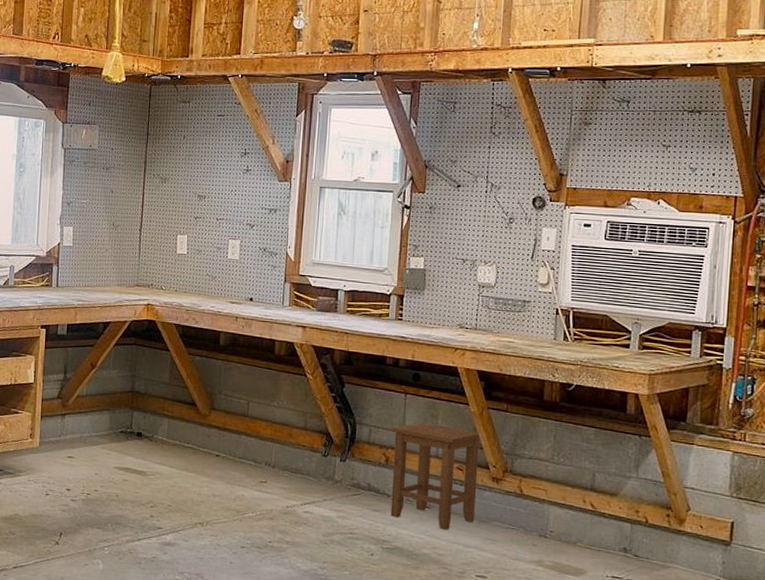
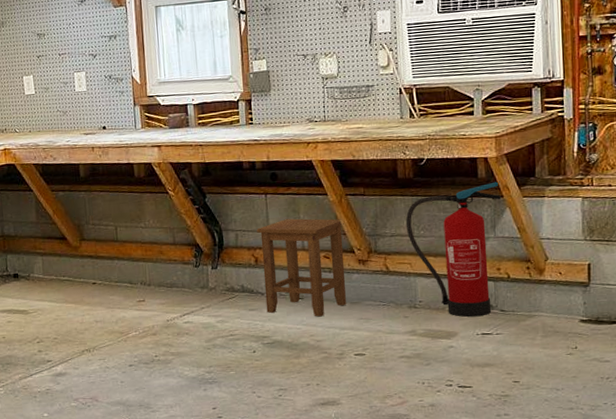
fire extinguisher: none [546,420,649,558] -> present [405,181,501,317]

